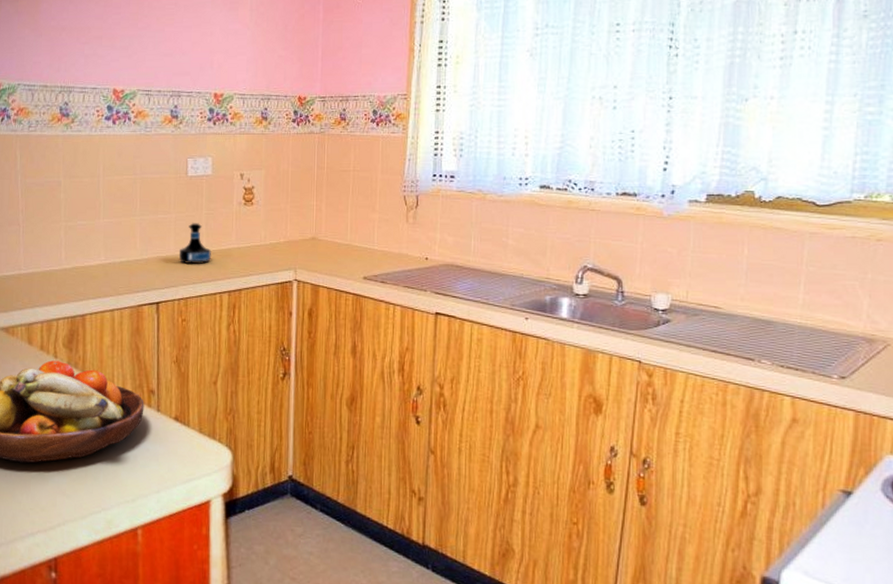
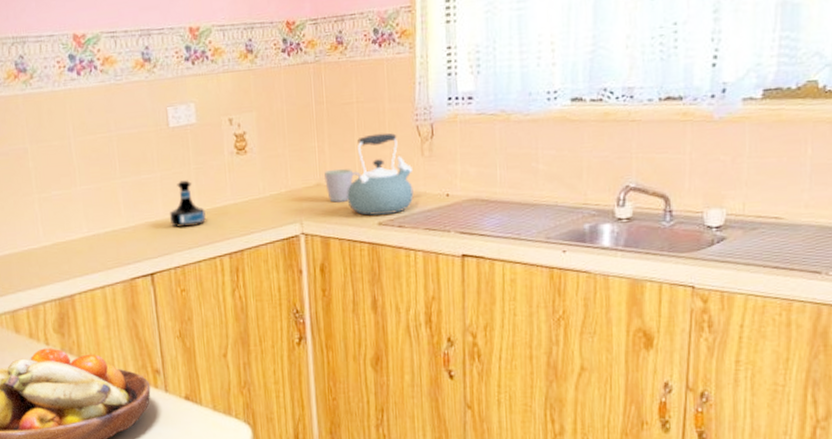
mug: none [319,227,352,256] -> present [324,169,361,203]
kettle: none [338,199,397,270] -> present [347,132,414,216]

